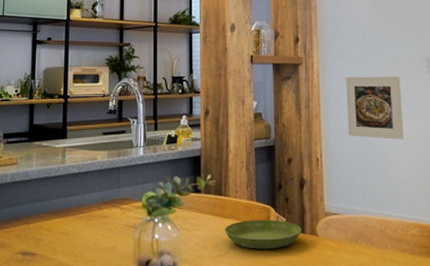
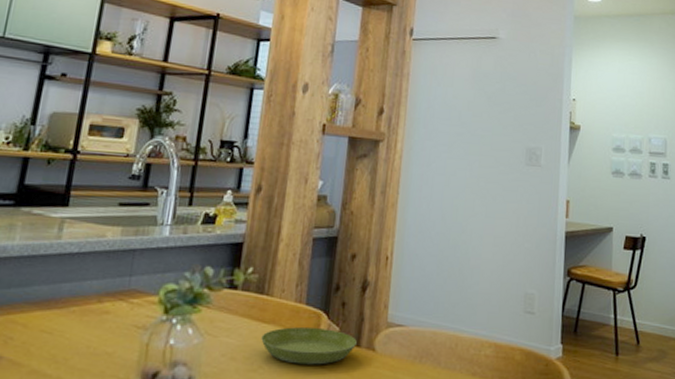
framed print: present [346,76,404,139] -> none [426,161,495,241]

